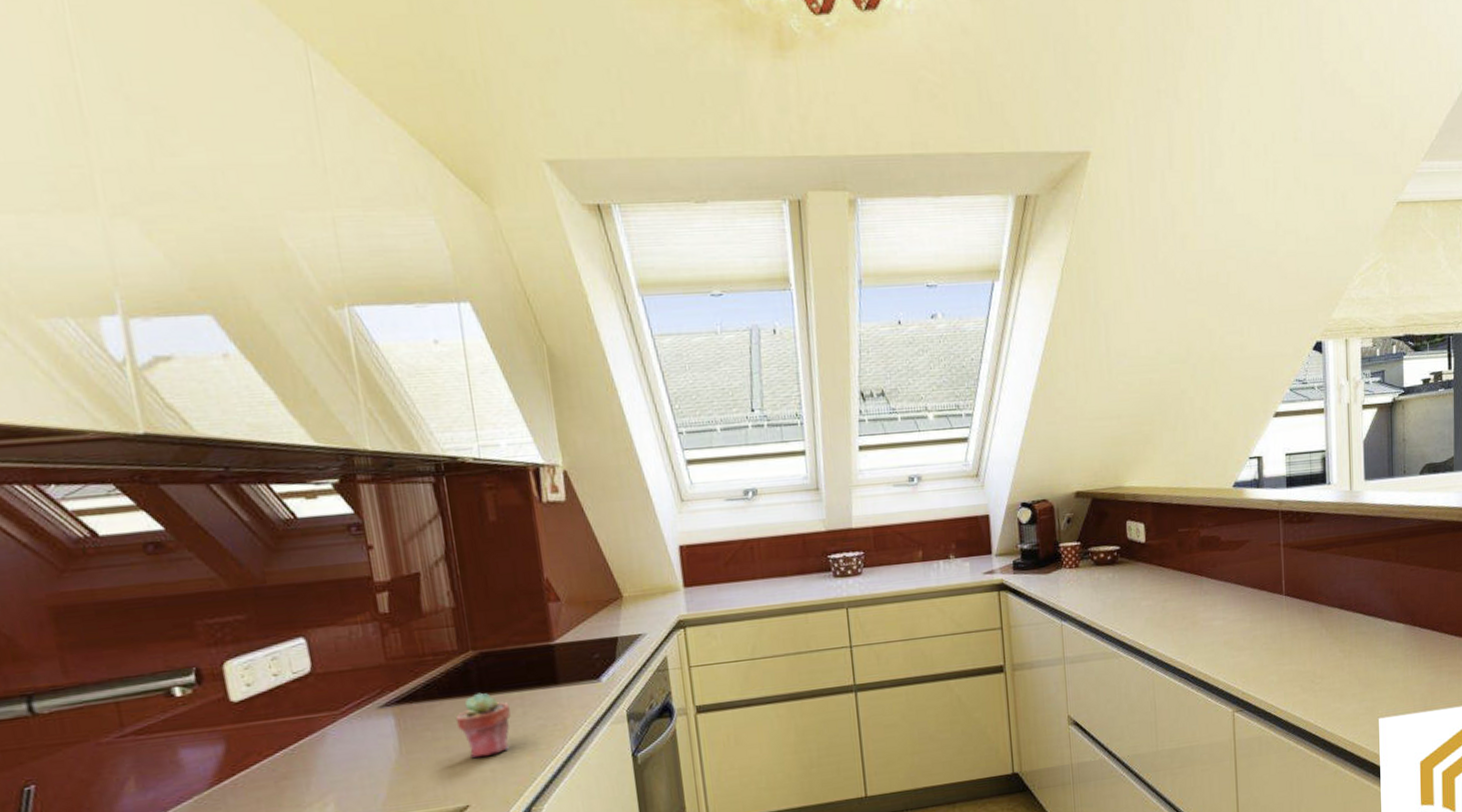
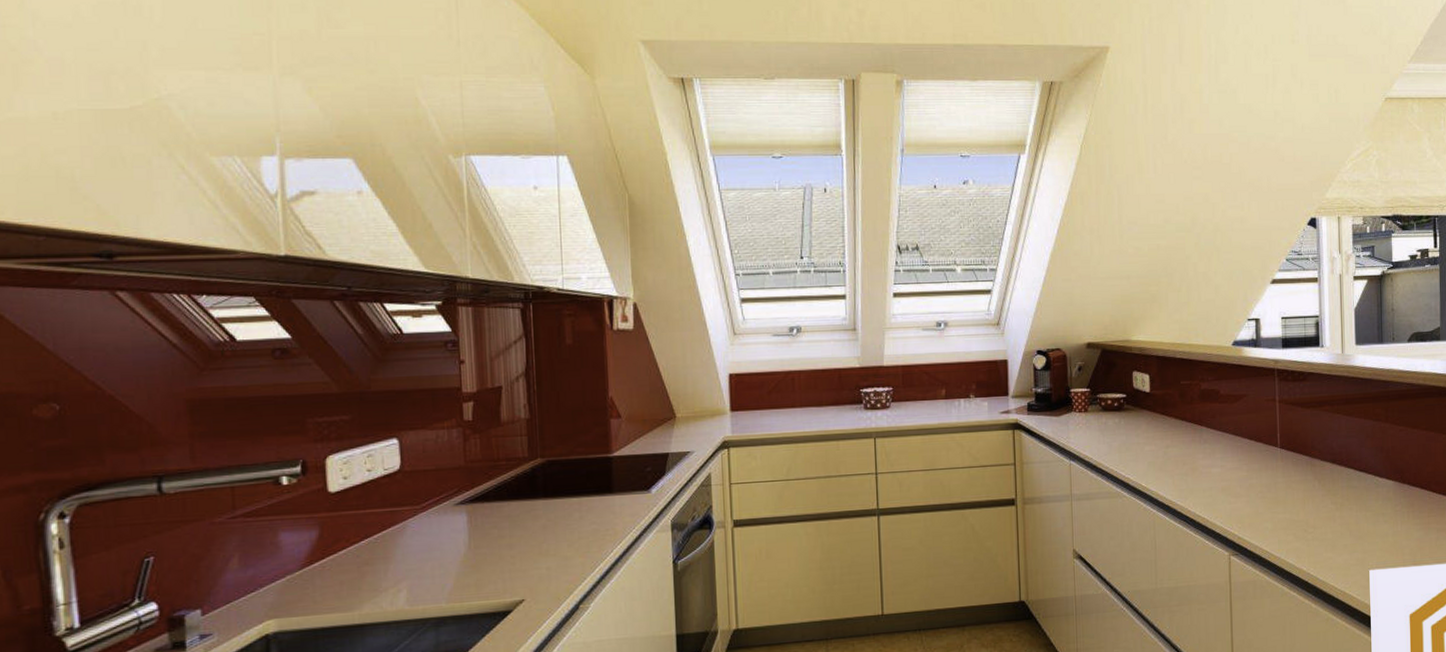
potted succulent: present [455,692,511,758] -> none [520,496,569,557]

